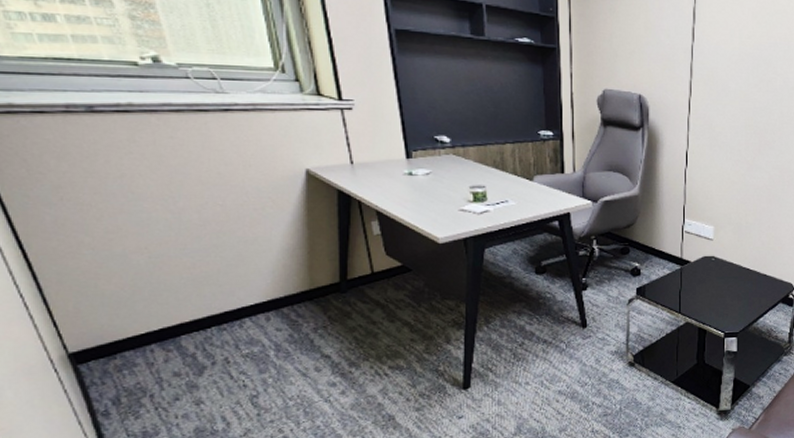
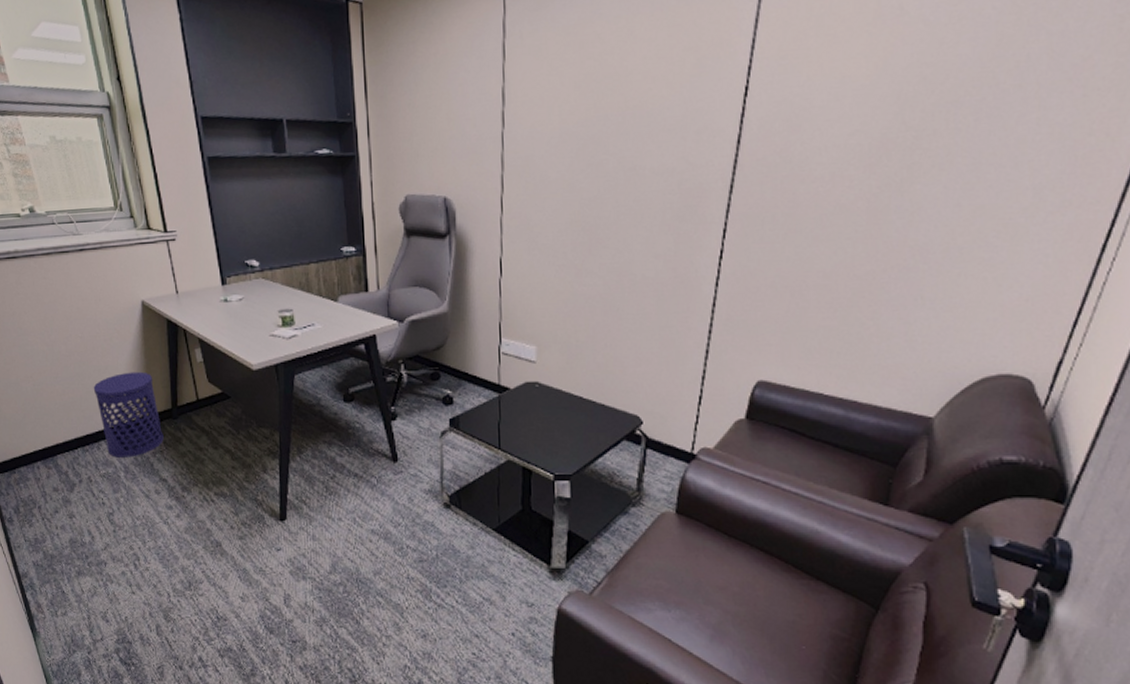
waste bin: none [236,243,328,336] -> present [93,371,164,458]

